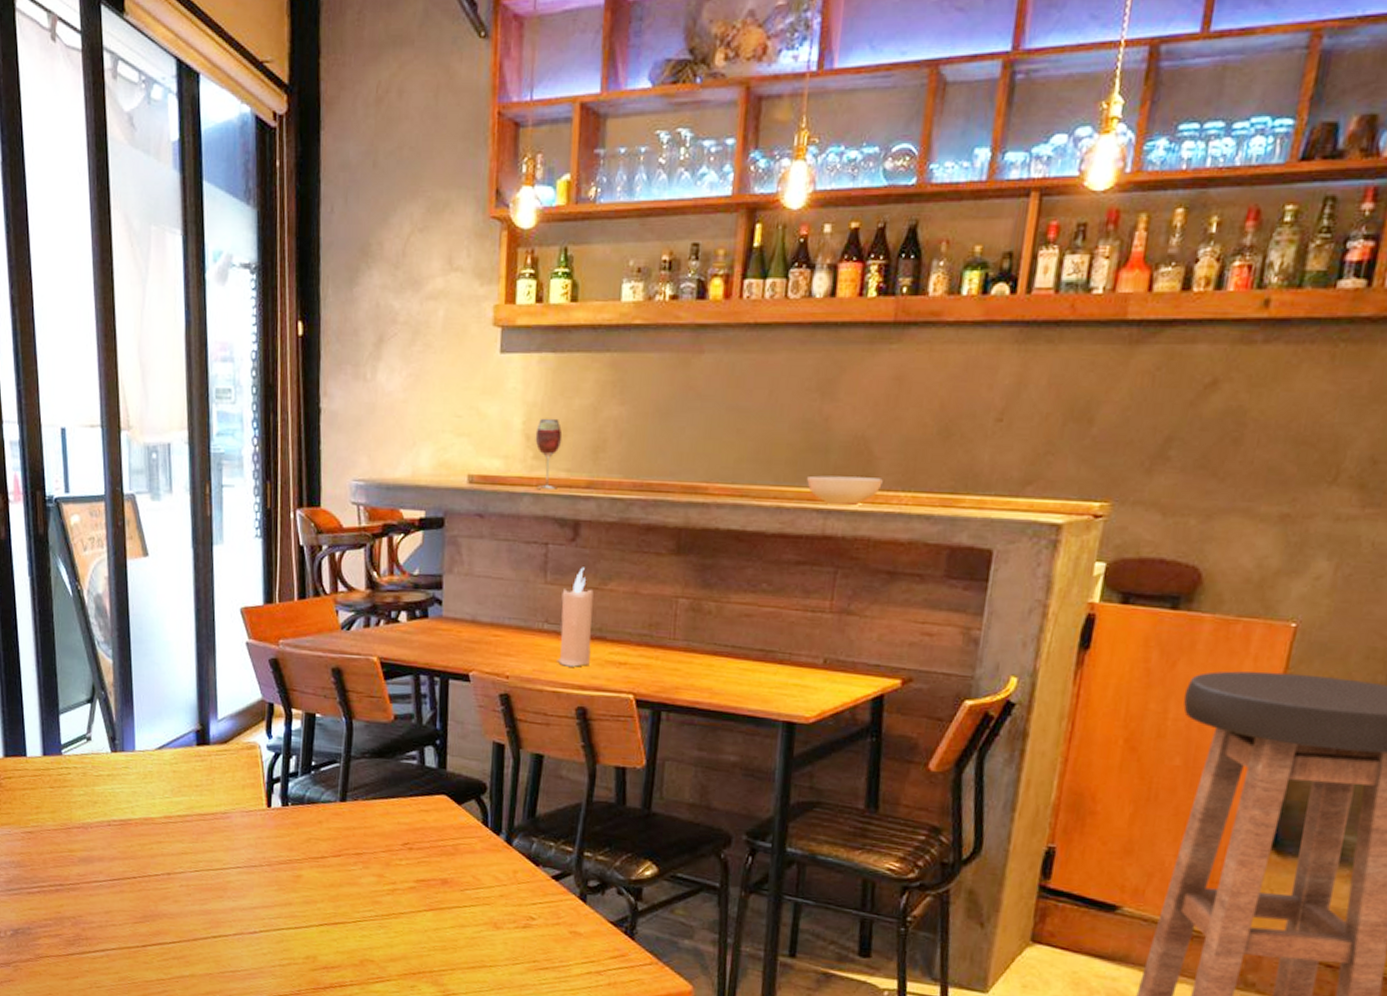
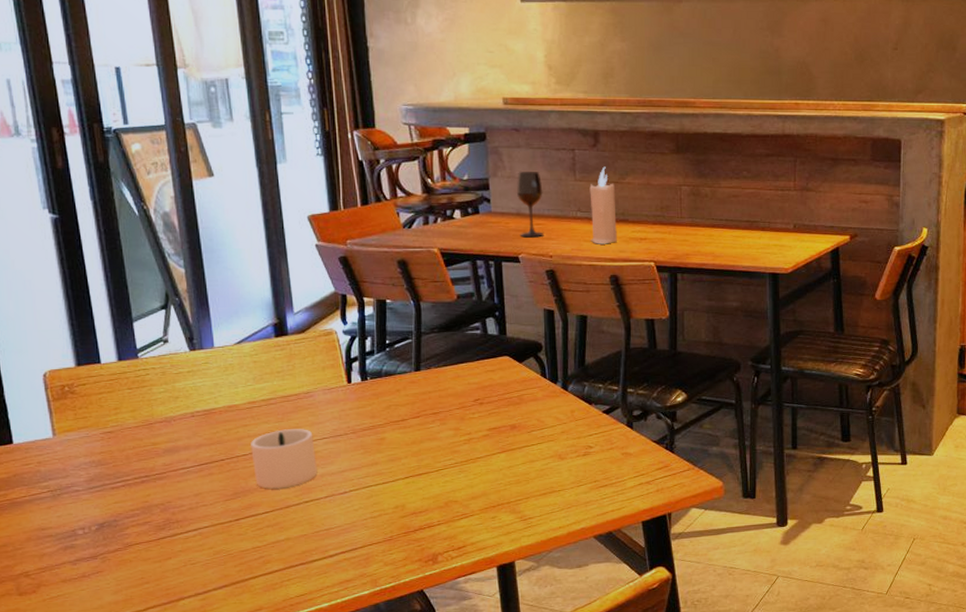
candle: none [162,851,229,918] -> present [249,429,318,489]
wine glass: none [473,568,506,652] -> present [516,172,544,238]
wineglass: present [535,418,563,491] -> none [556,52,578,108]
bowl: present [806,475,883,506] -> none [767,91,821,112]

